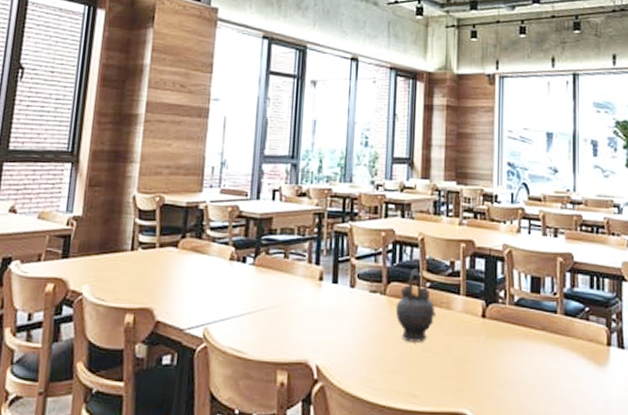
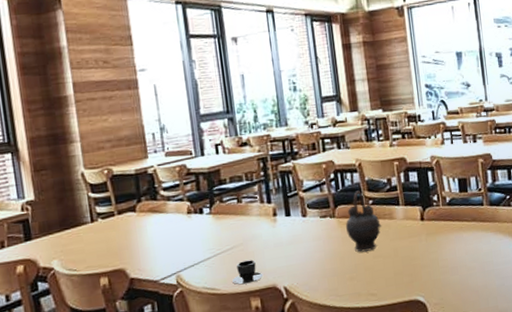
teacup: none [261,325,296,353] -> present [232,260,263,285]

